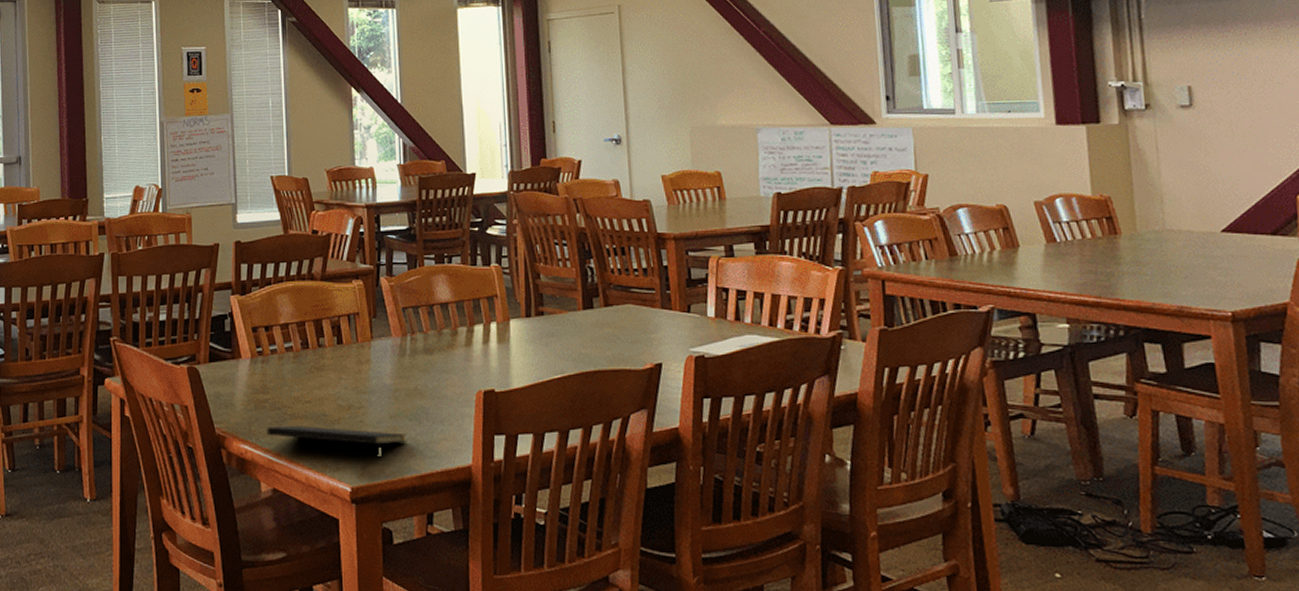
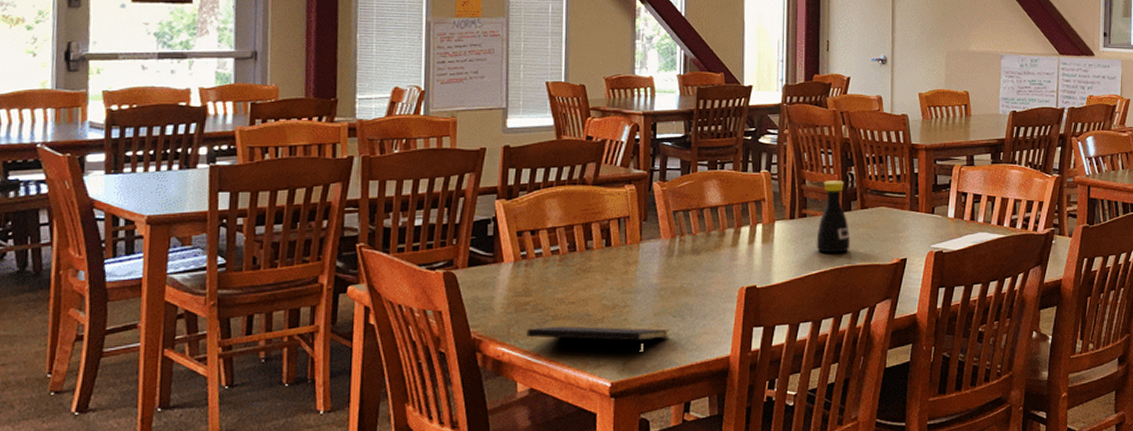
bottle: none [556,275,596,356] -> present [816,180,851,253]

